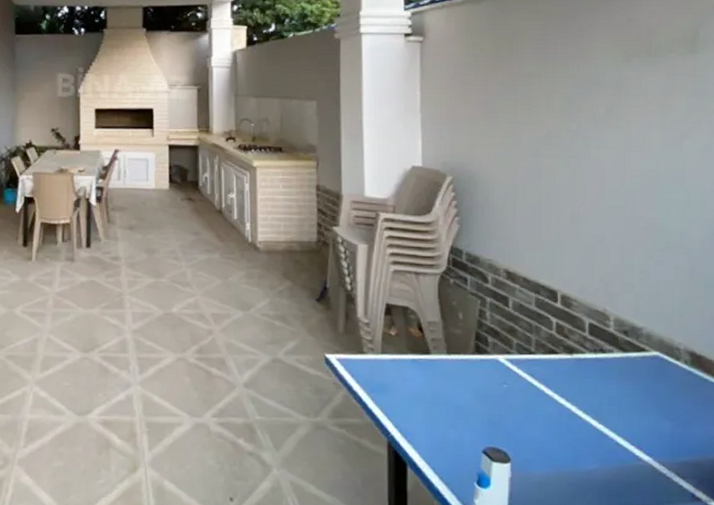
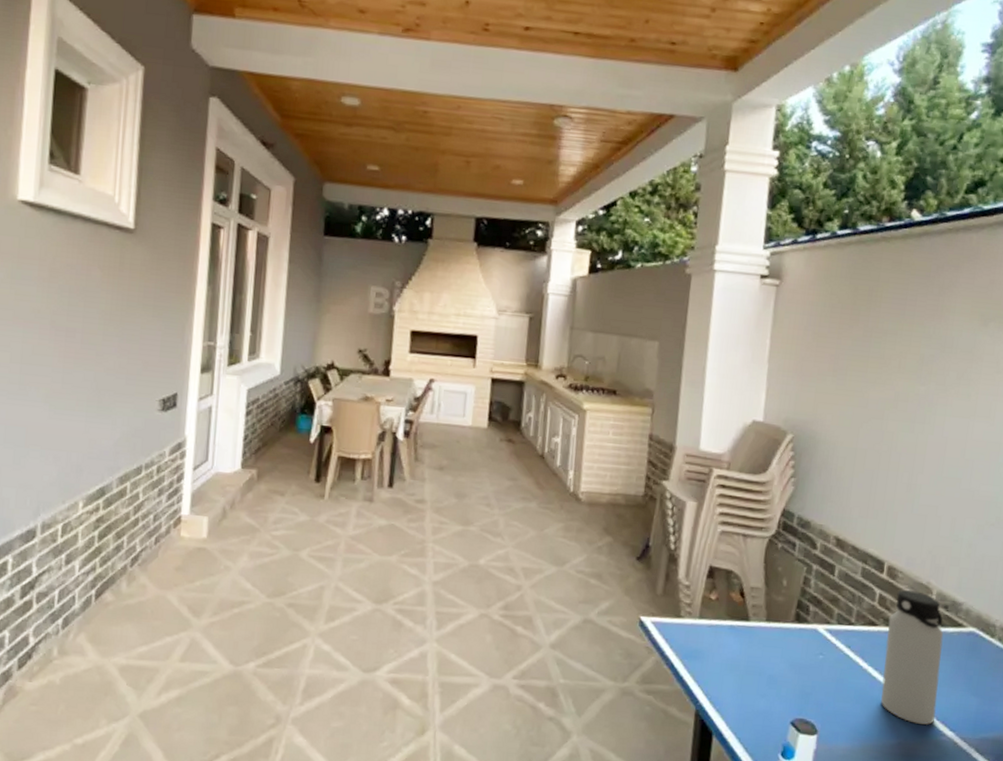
water bottle: none [568,318,629,450] -> present [881,590,944,725]

